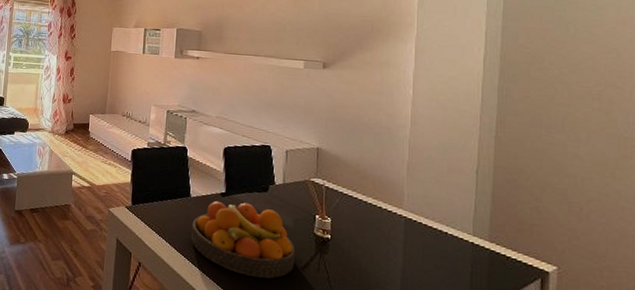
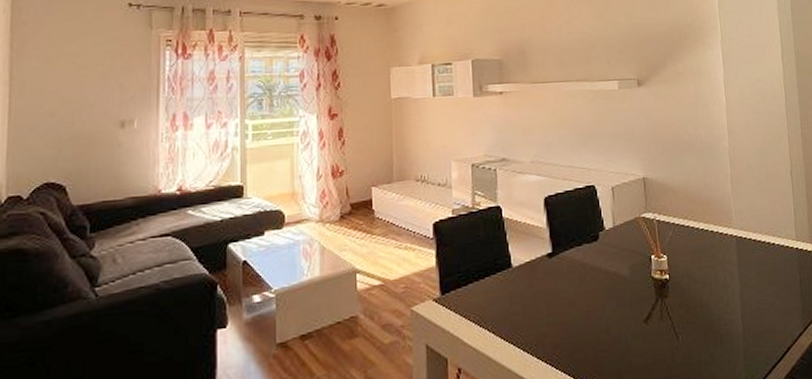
fruit bowl: present [191,200,296,279] -> none [518,259,637,348]

